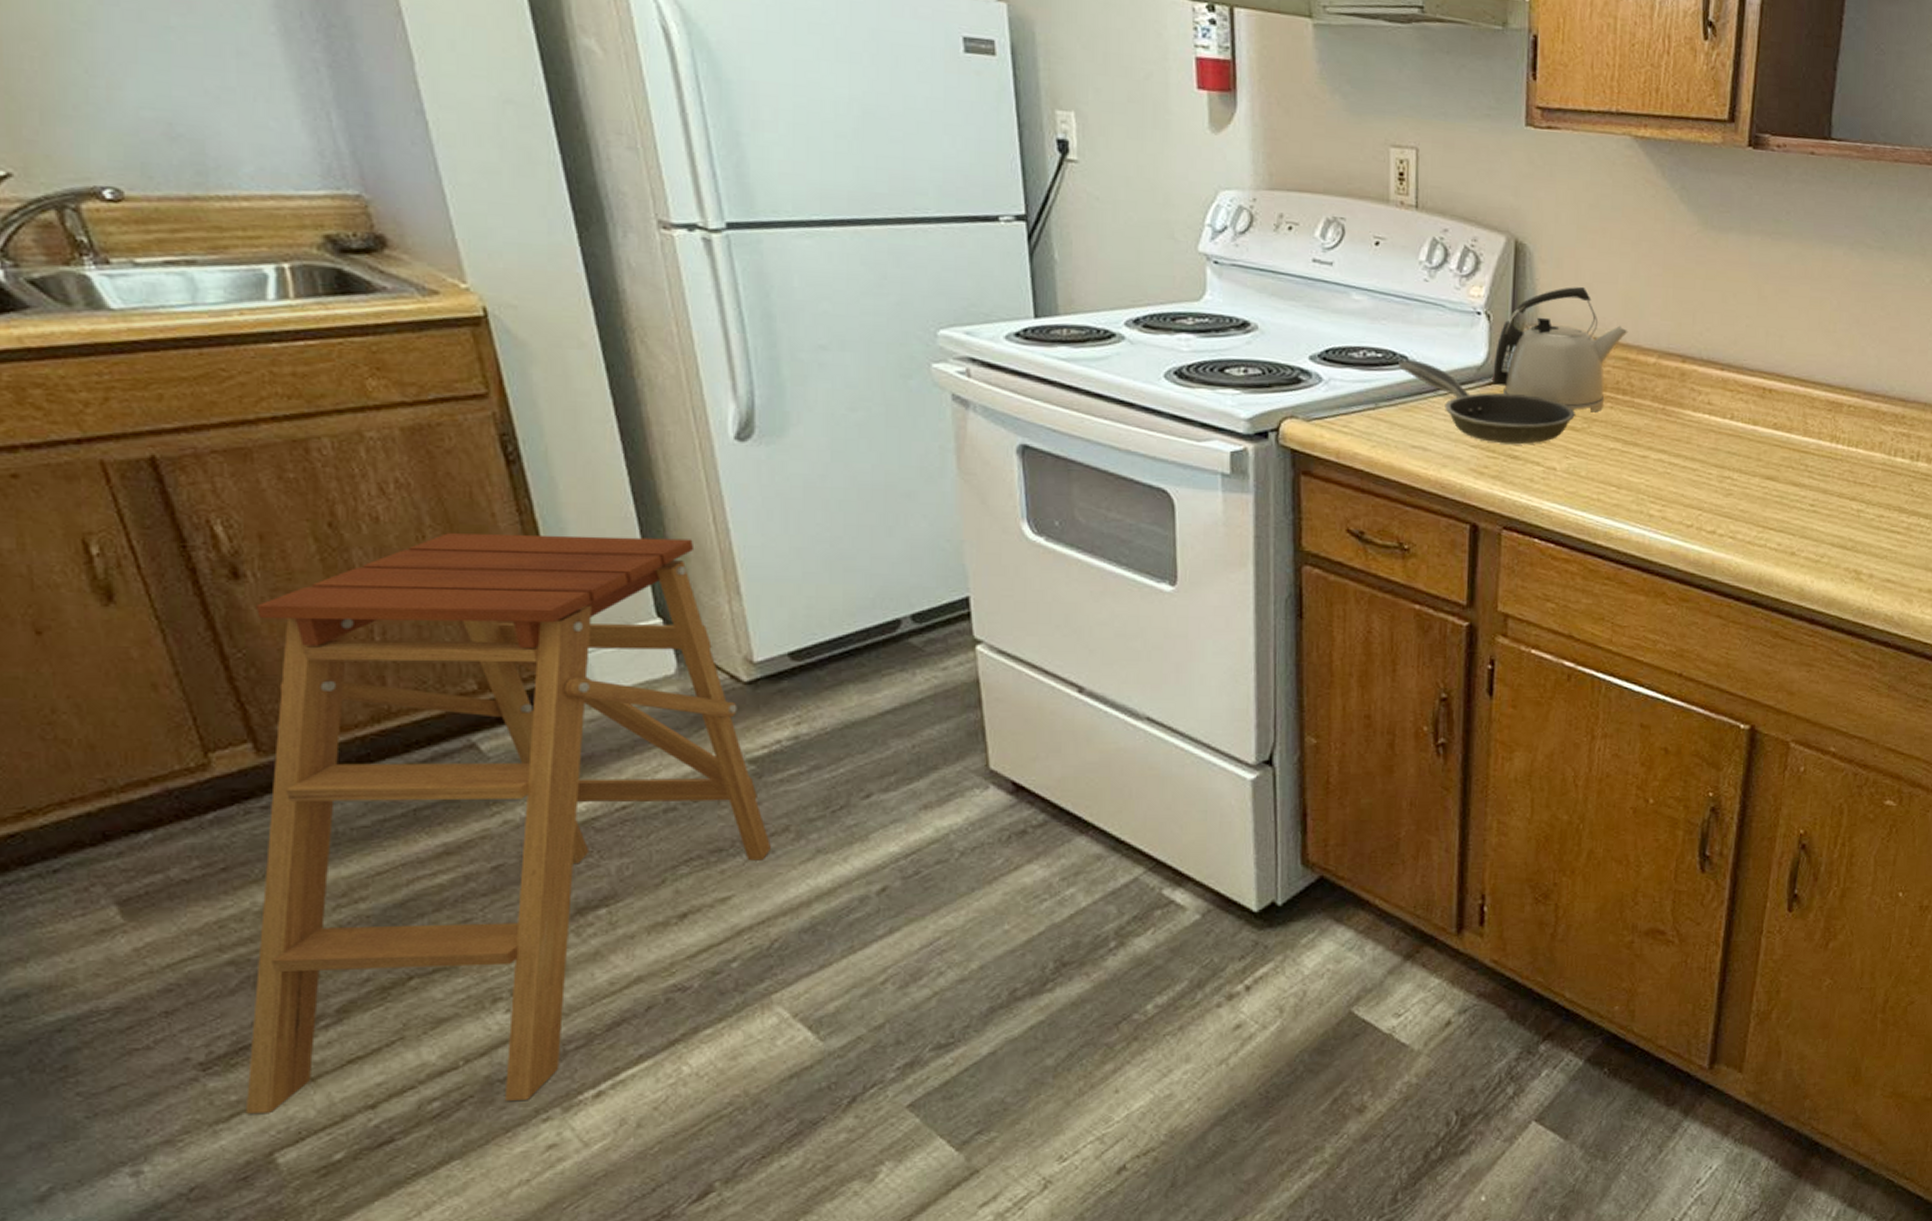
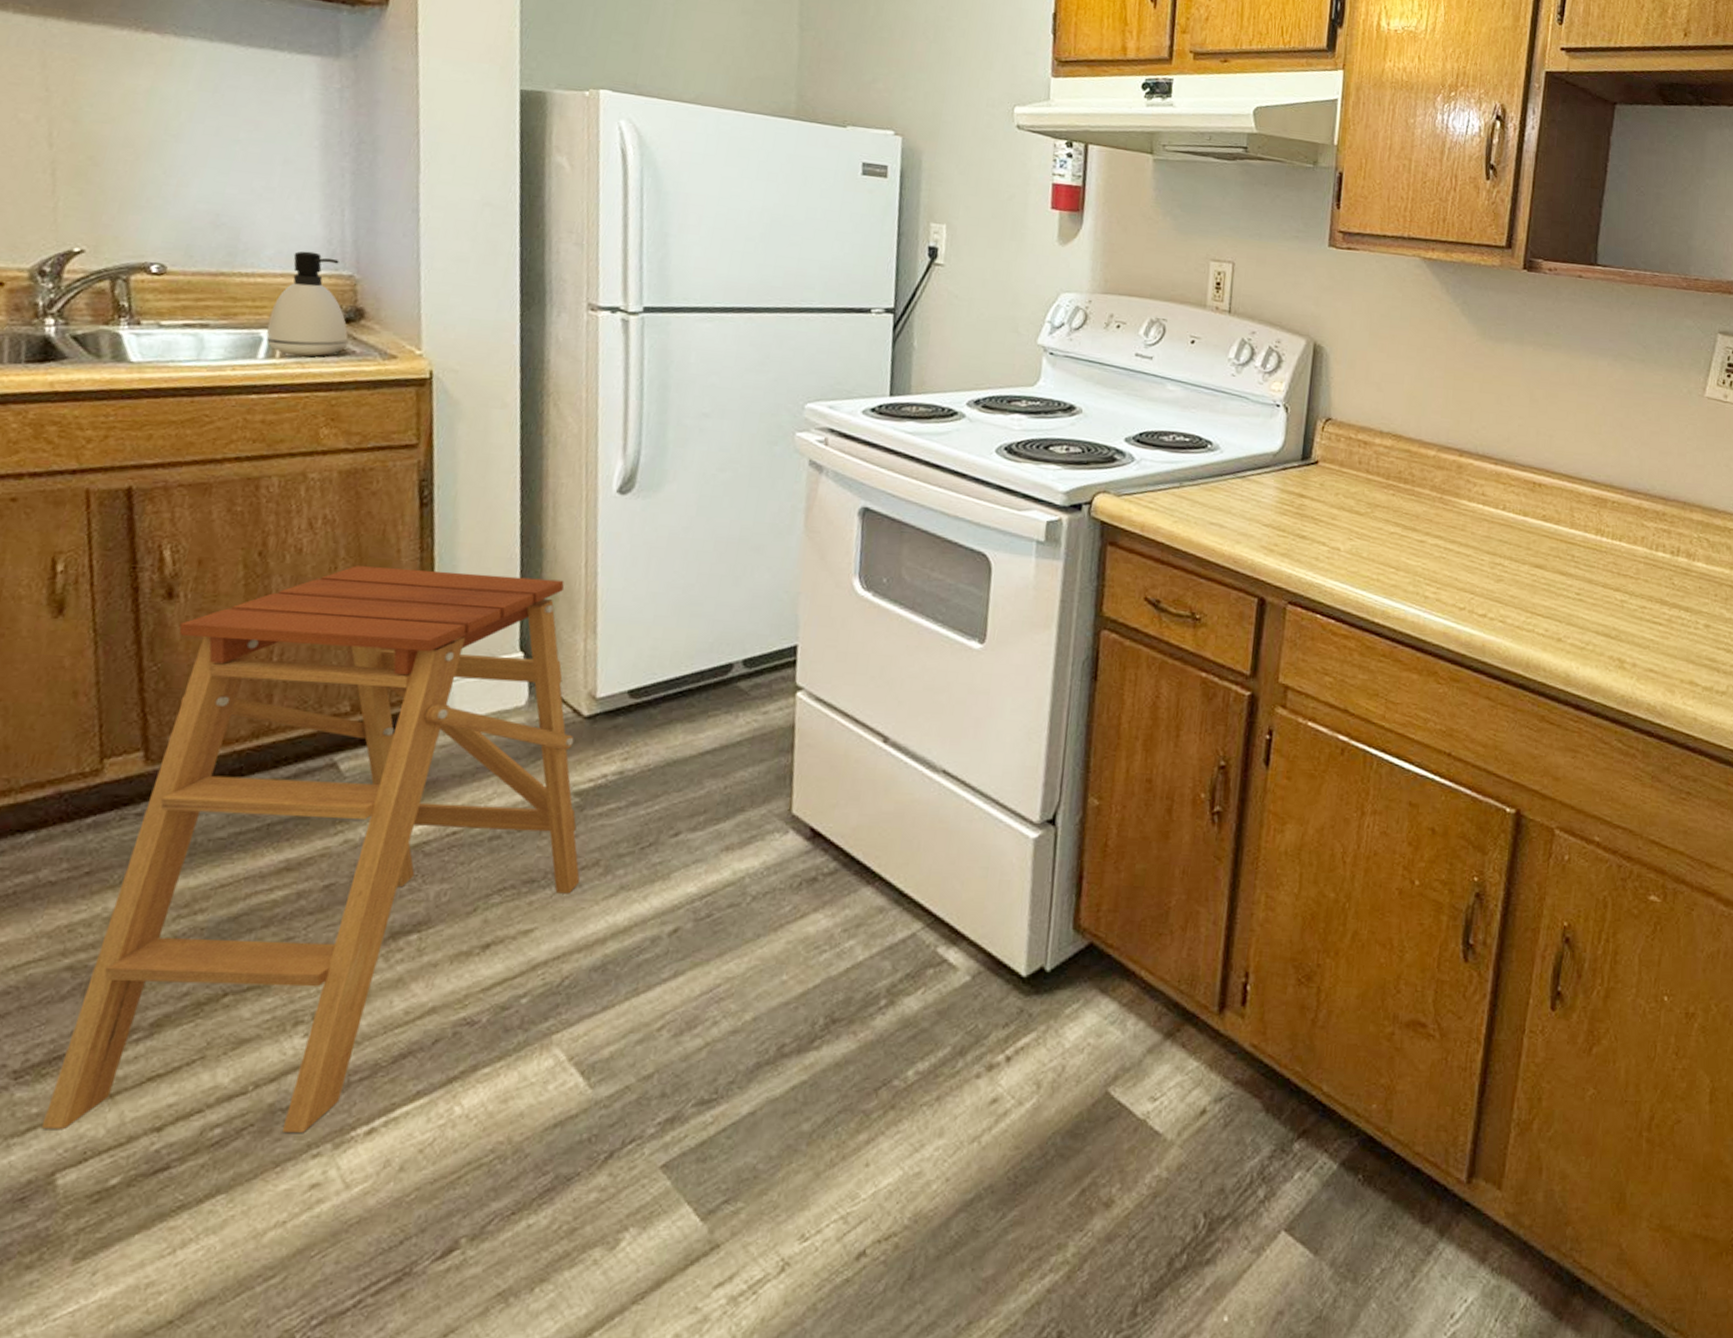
soap dispenser: none [269,166,375,296] -> present [266,251,349,357]
frying pan: present [1398,359,1575,444] -> none [1203,444,1360,525]
kettle: present [1491,286,1628,413] -> none [1285,385,1411,499]

